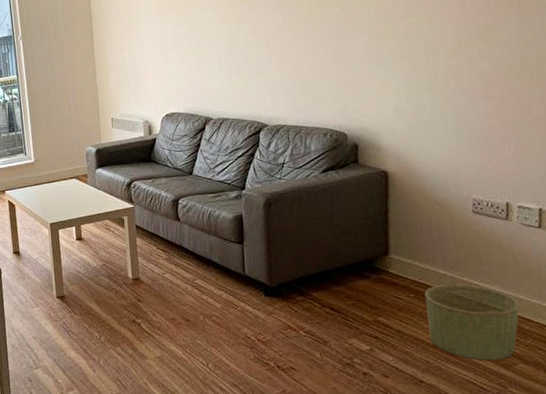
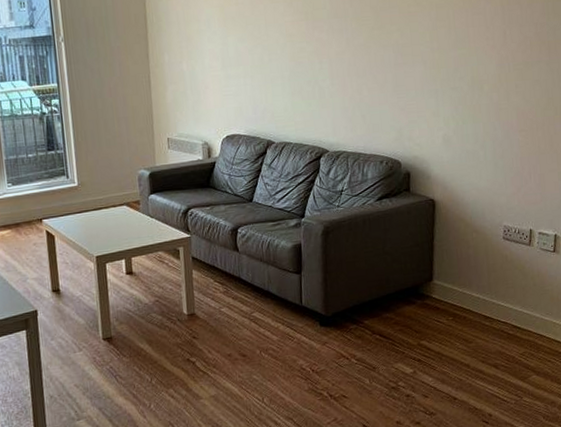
basket: present [424,281,520,361] -> none [461,303,536,375]

